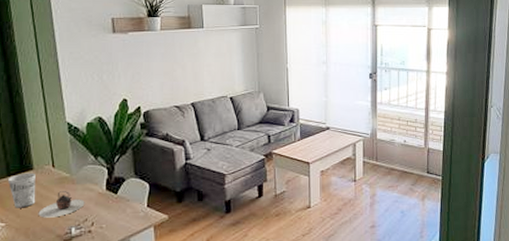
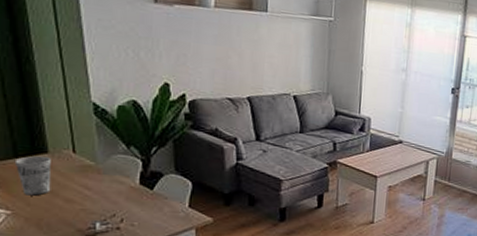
teapot: present [38,191,85,218] -> none [54,181,113,210]

